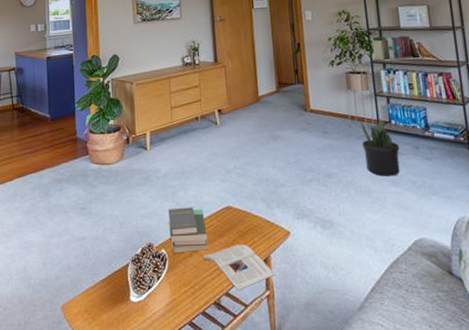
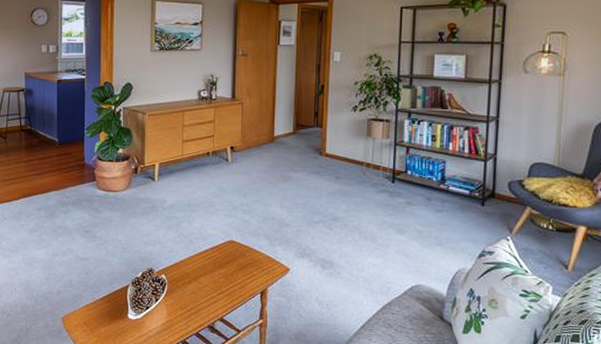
books: present [168,207,208,254] -> none [170,238,208,280]
magazine: present [203,244,275,291] -> none [201,276,270,318]
planter: present [360,119,400,176] -> none [373,168,412,225]

